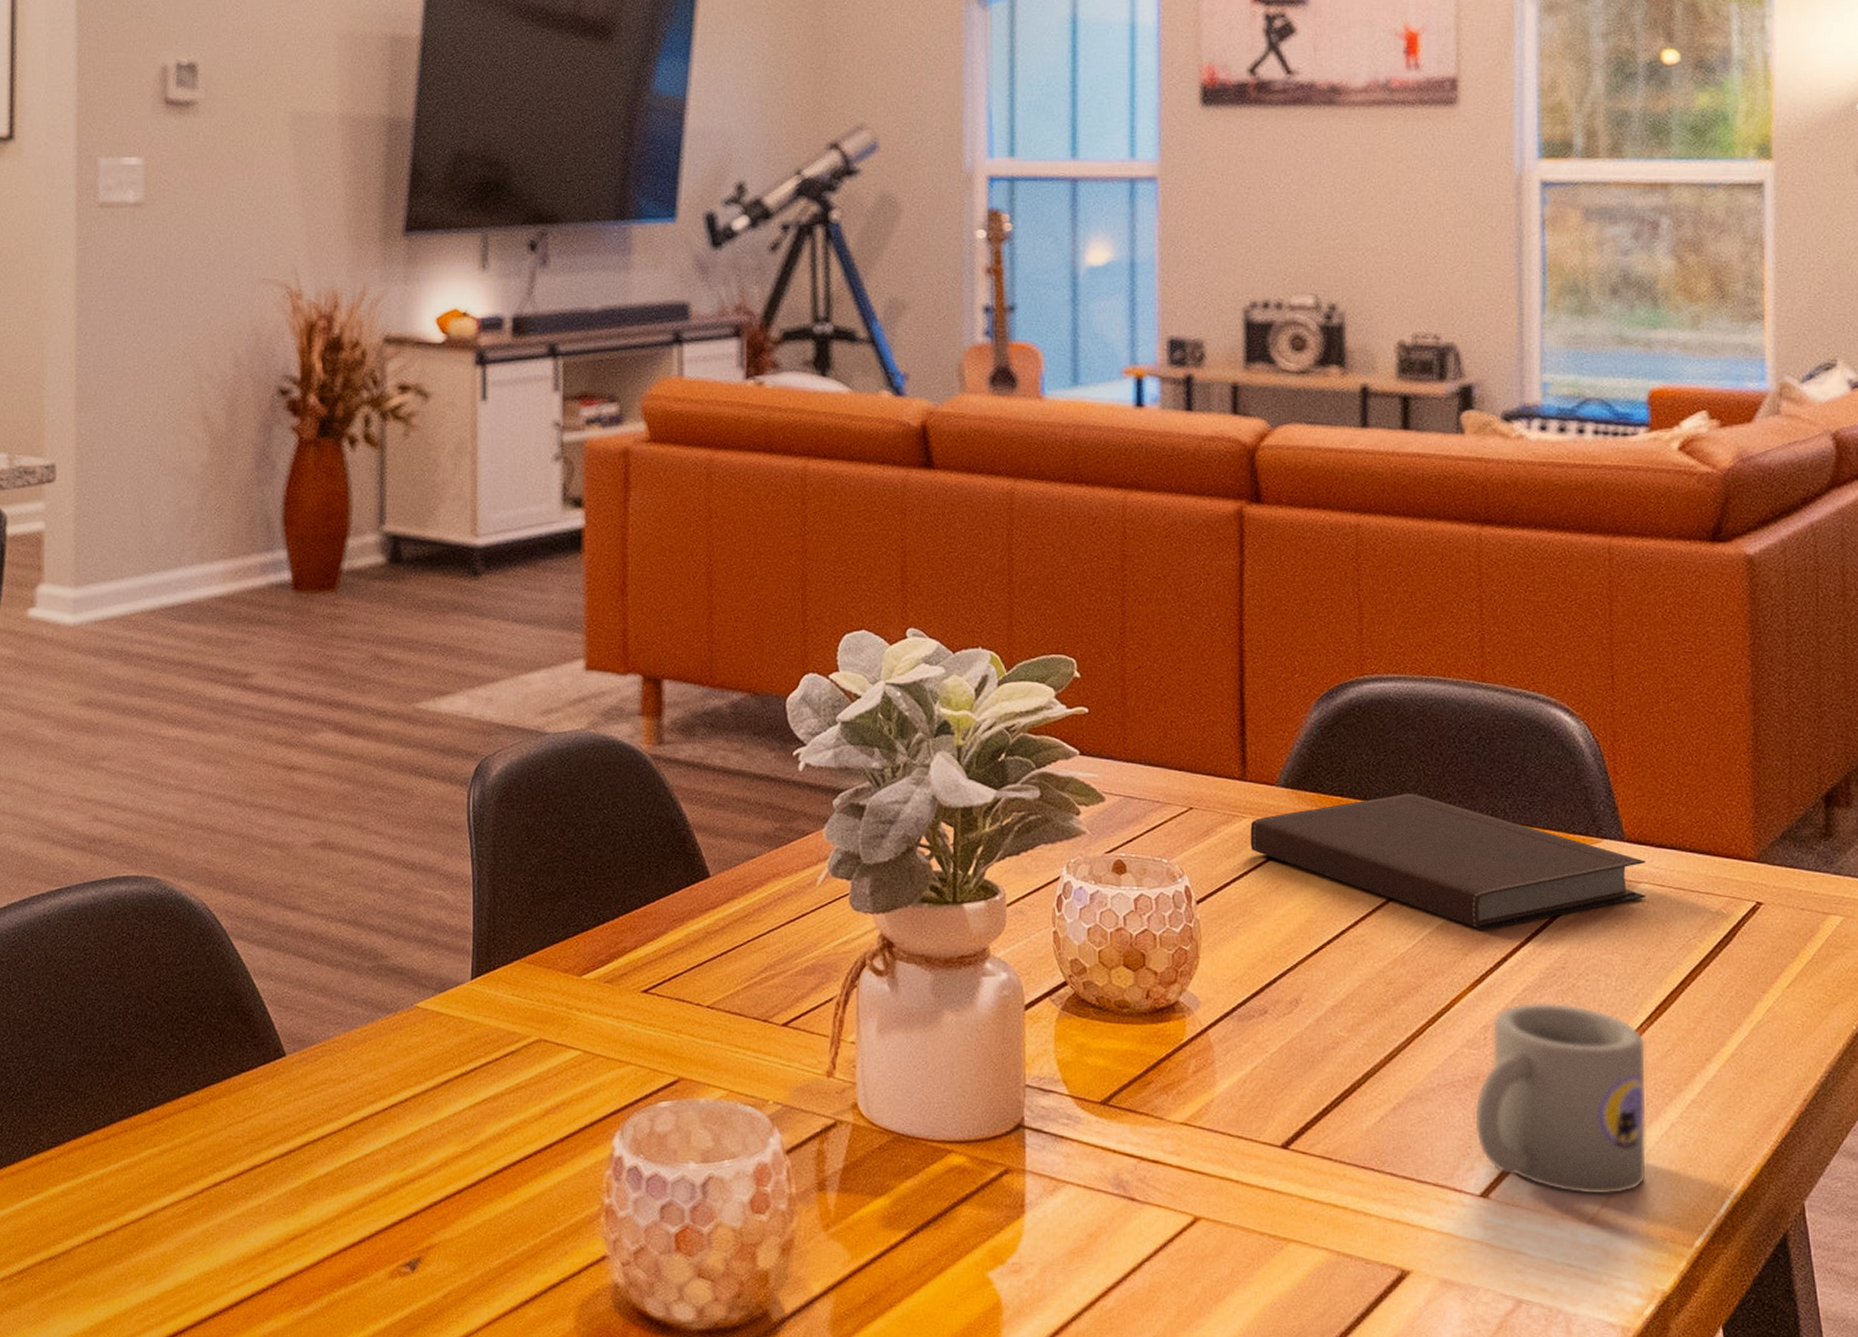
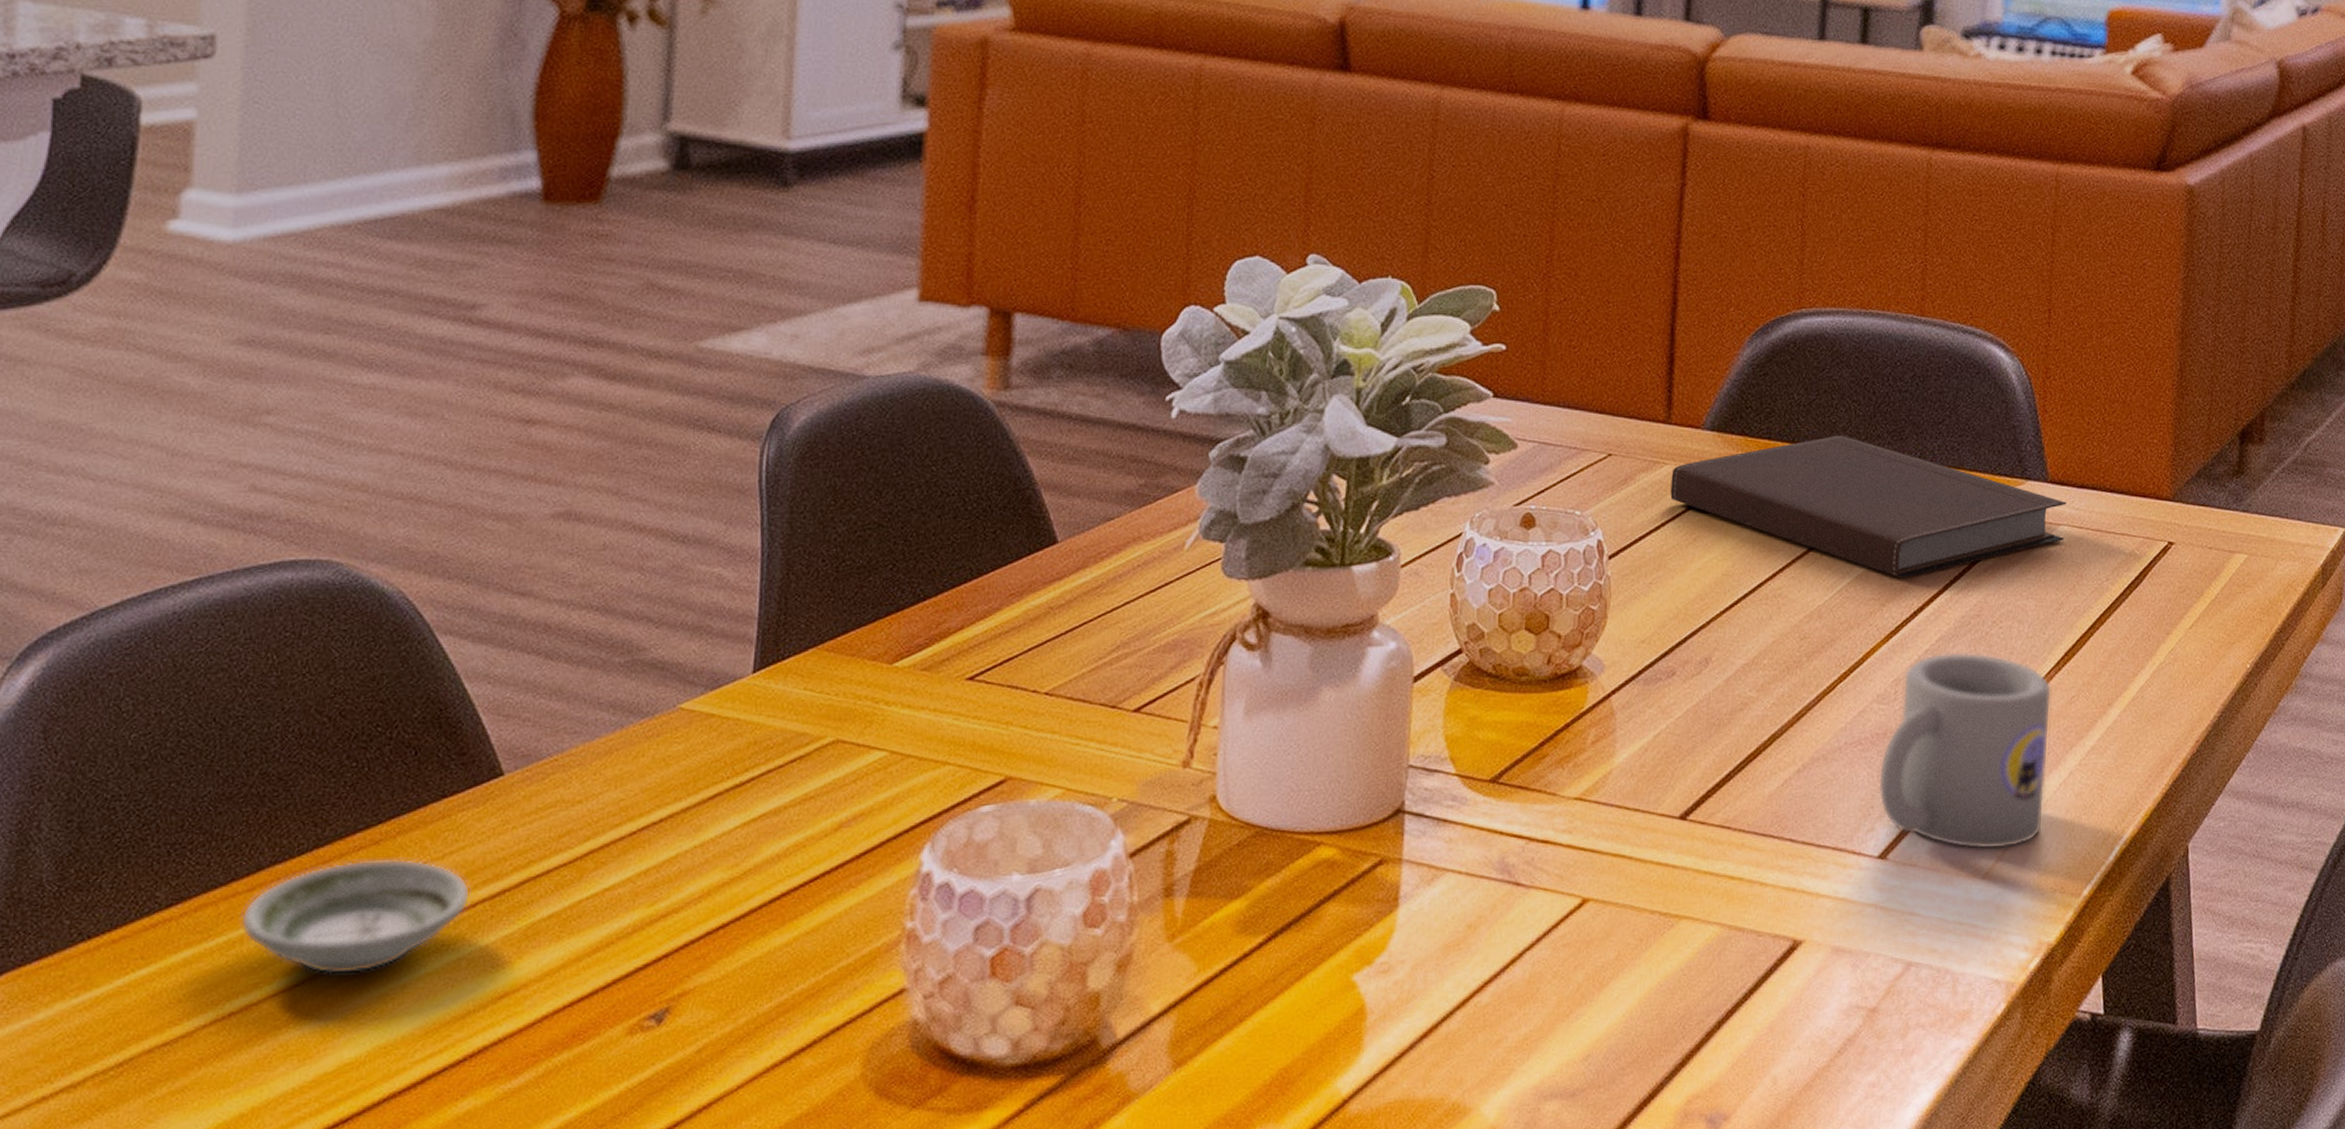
saucer: none [101,1119,266,1212] -> present [241,858,471,975]

